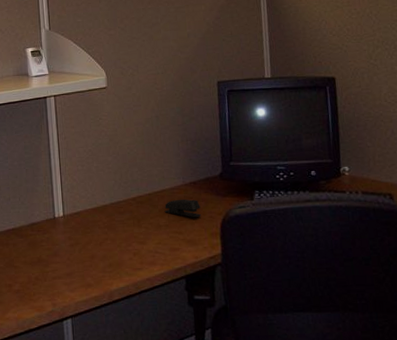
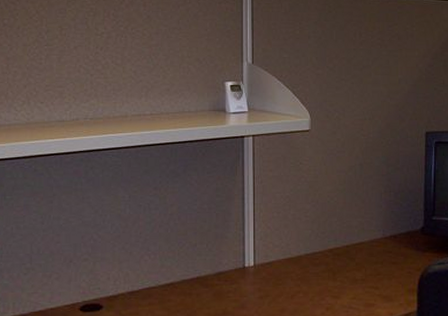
stapler: present [164,199,201,218] -> none [361,252,399,273]

